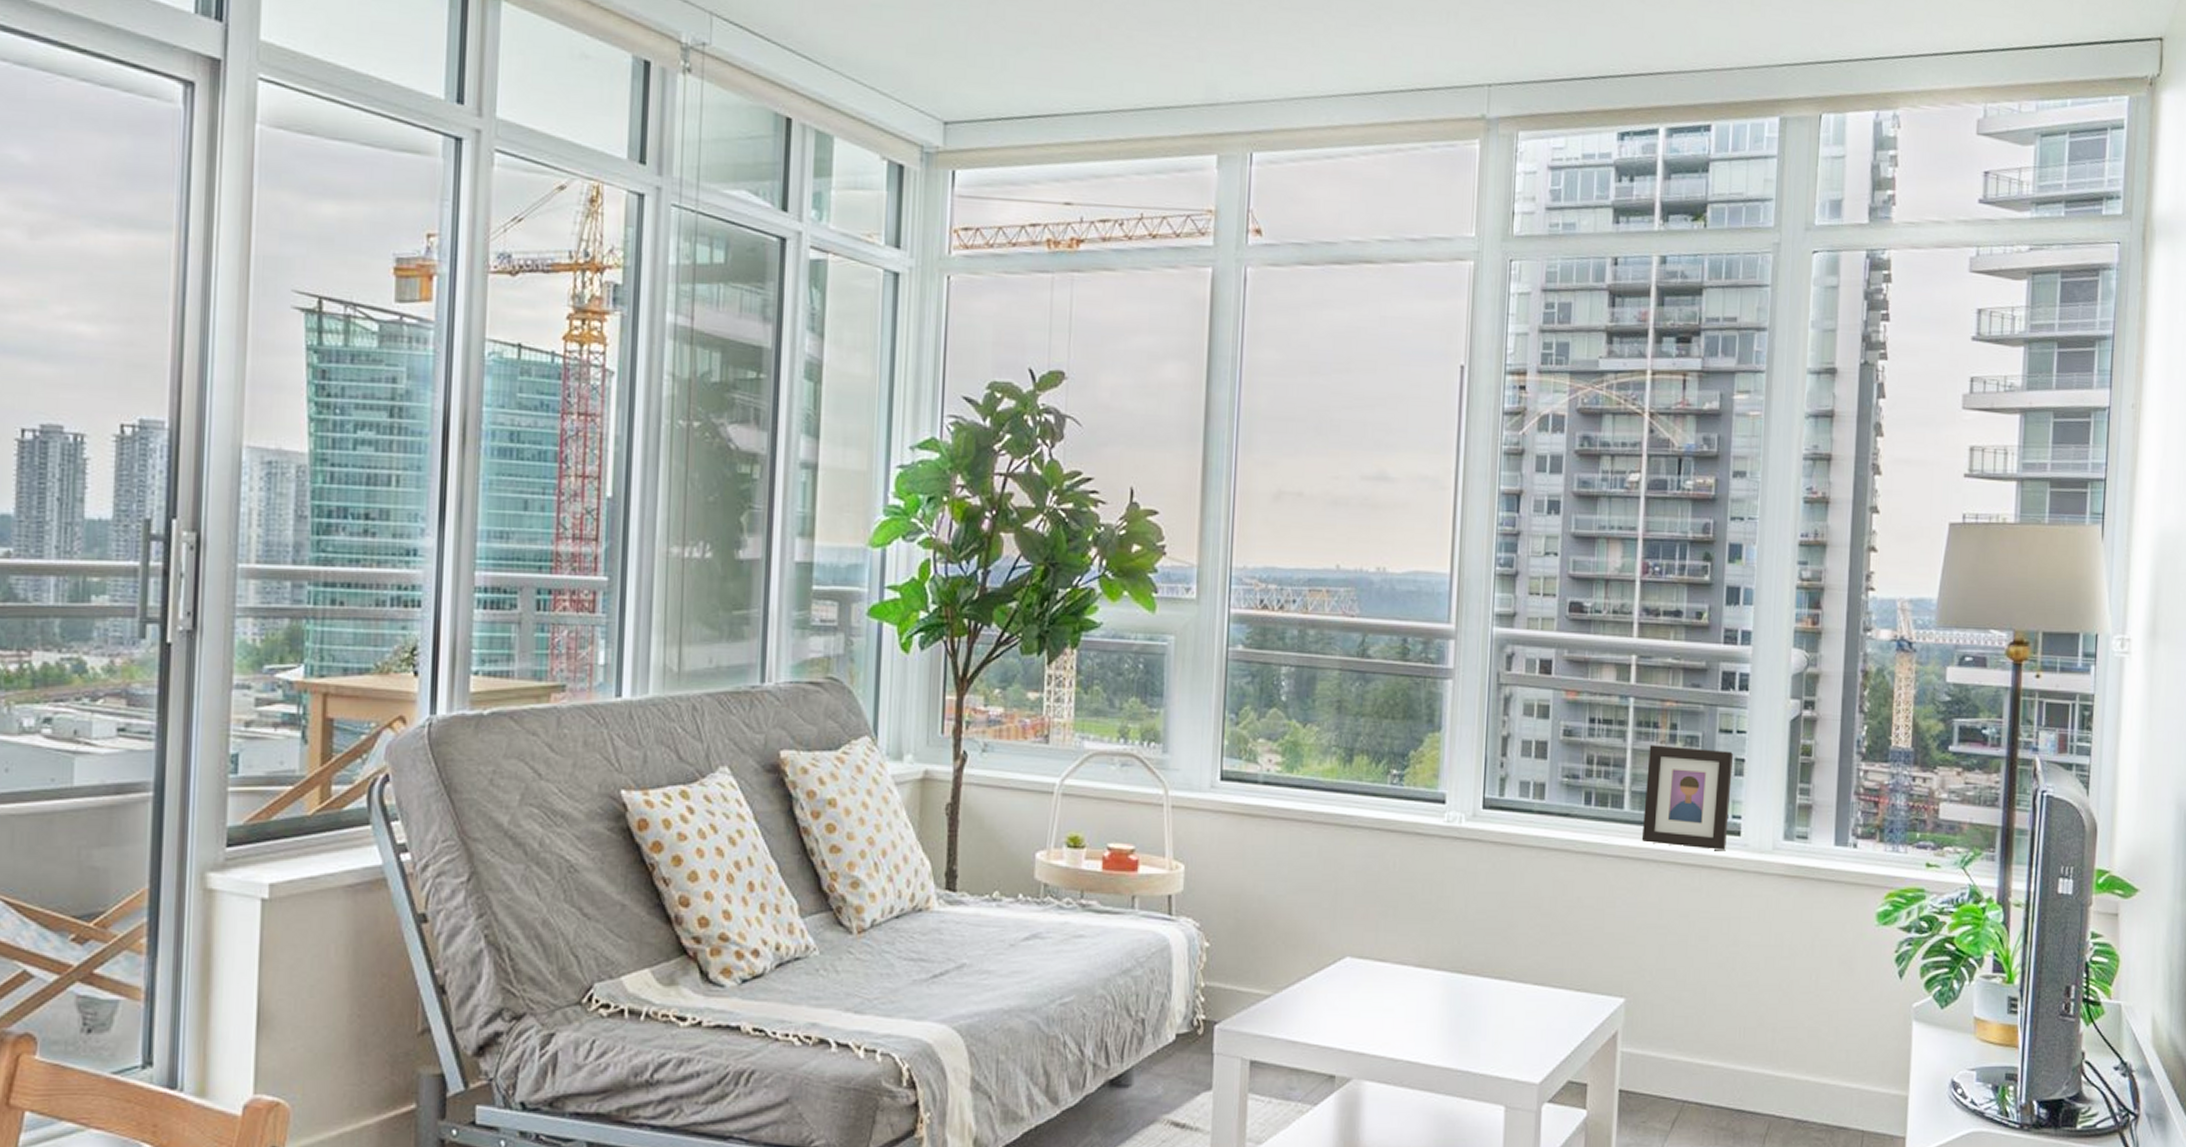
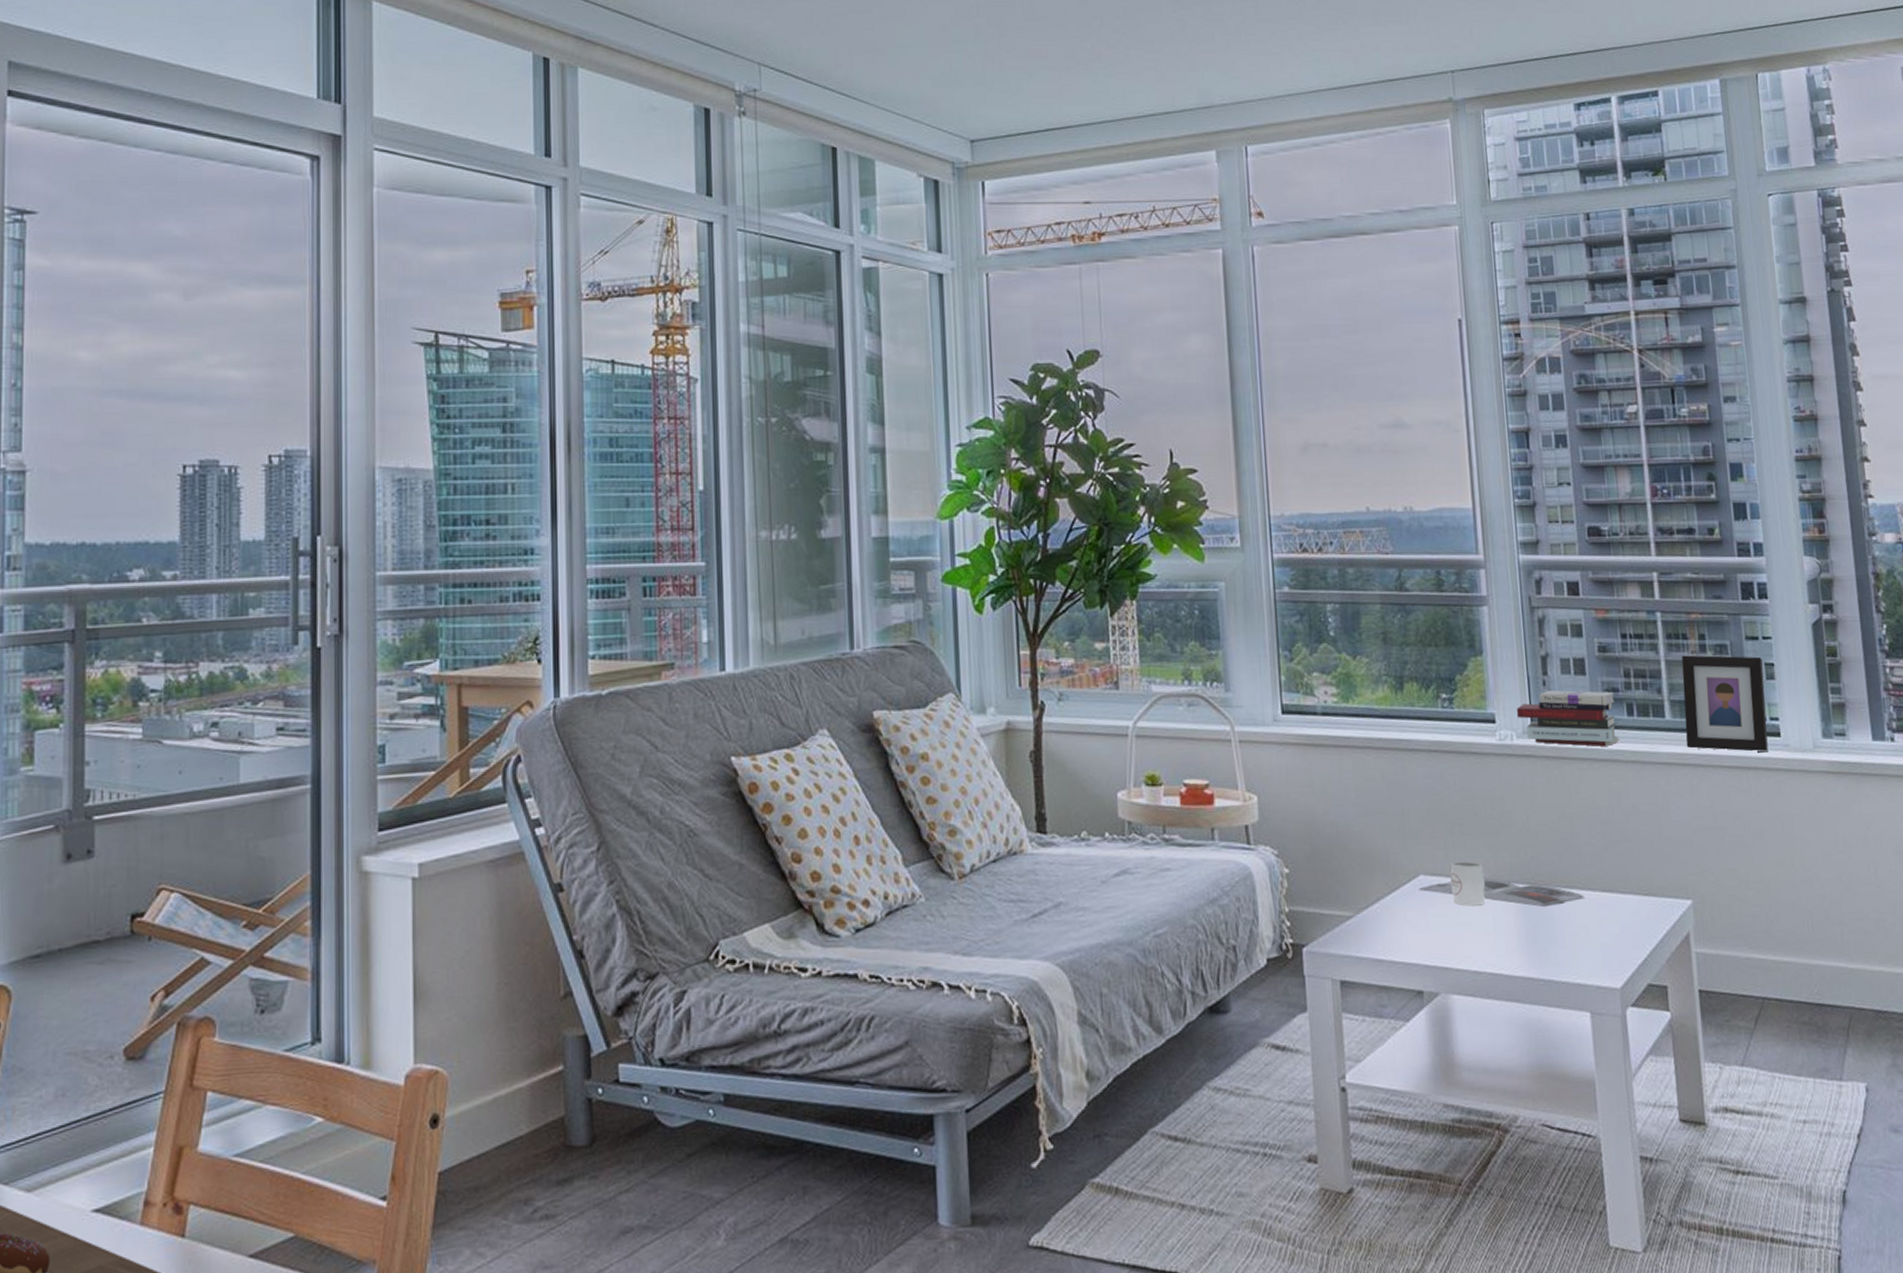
magazine: none [1343,964,1516,998] -> present [1418,878,1586,908]
mug: none [1376,944,1414,992] -> present [1449,860,1486,906]
books: none [1469,773,1573,835] -> present [1517,690,1619,746]

